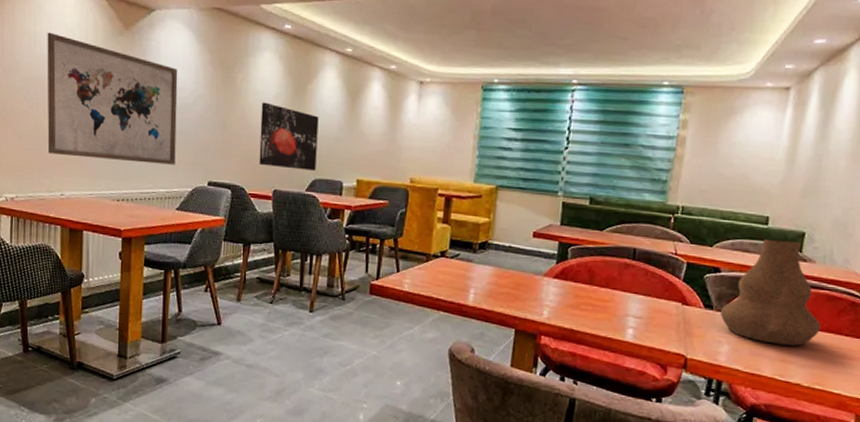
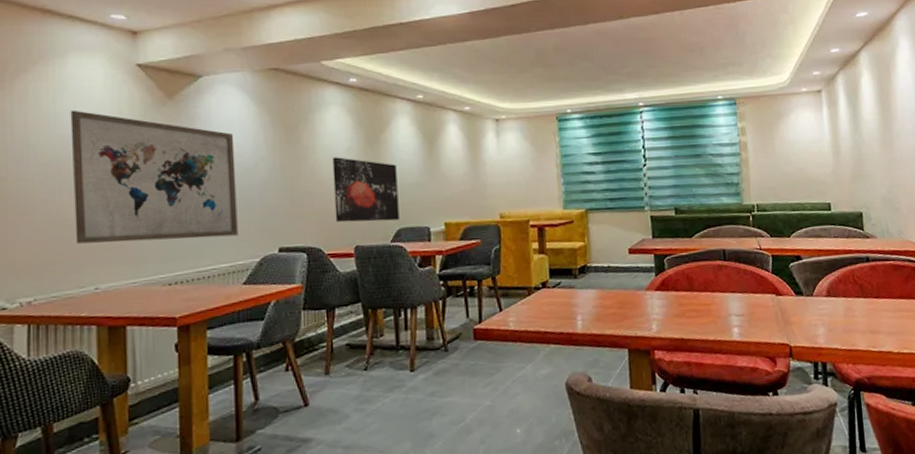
vase: present [721,238,821,346] -> none [810,221,895,318]

